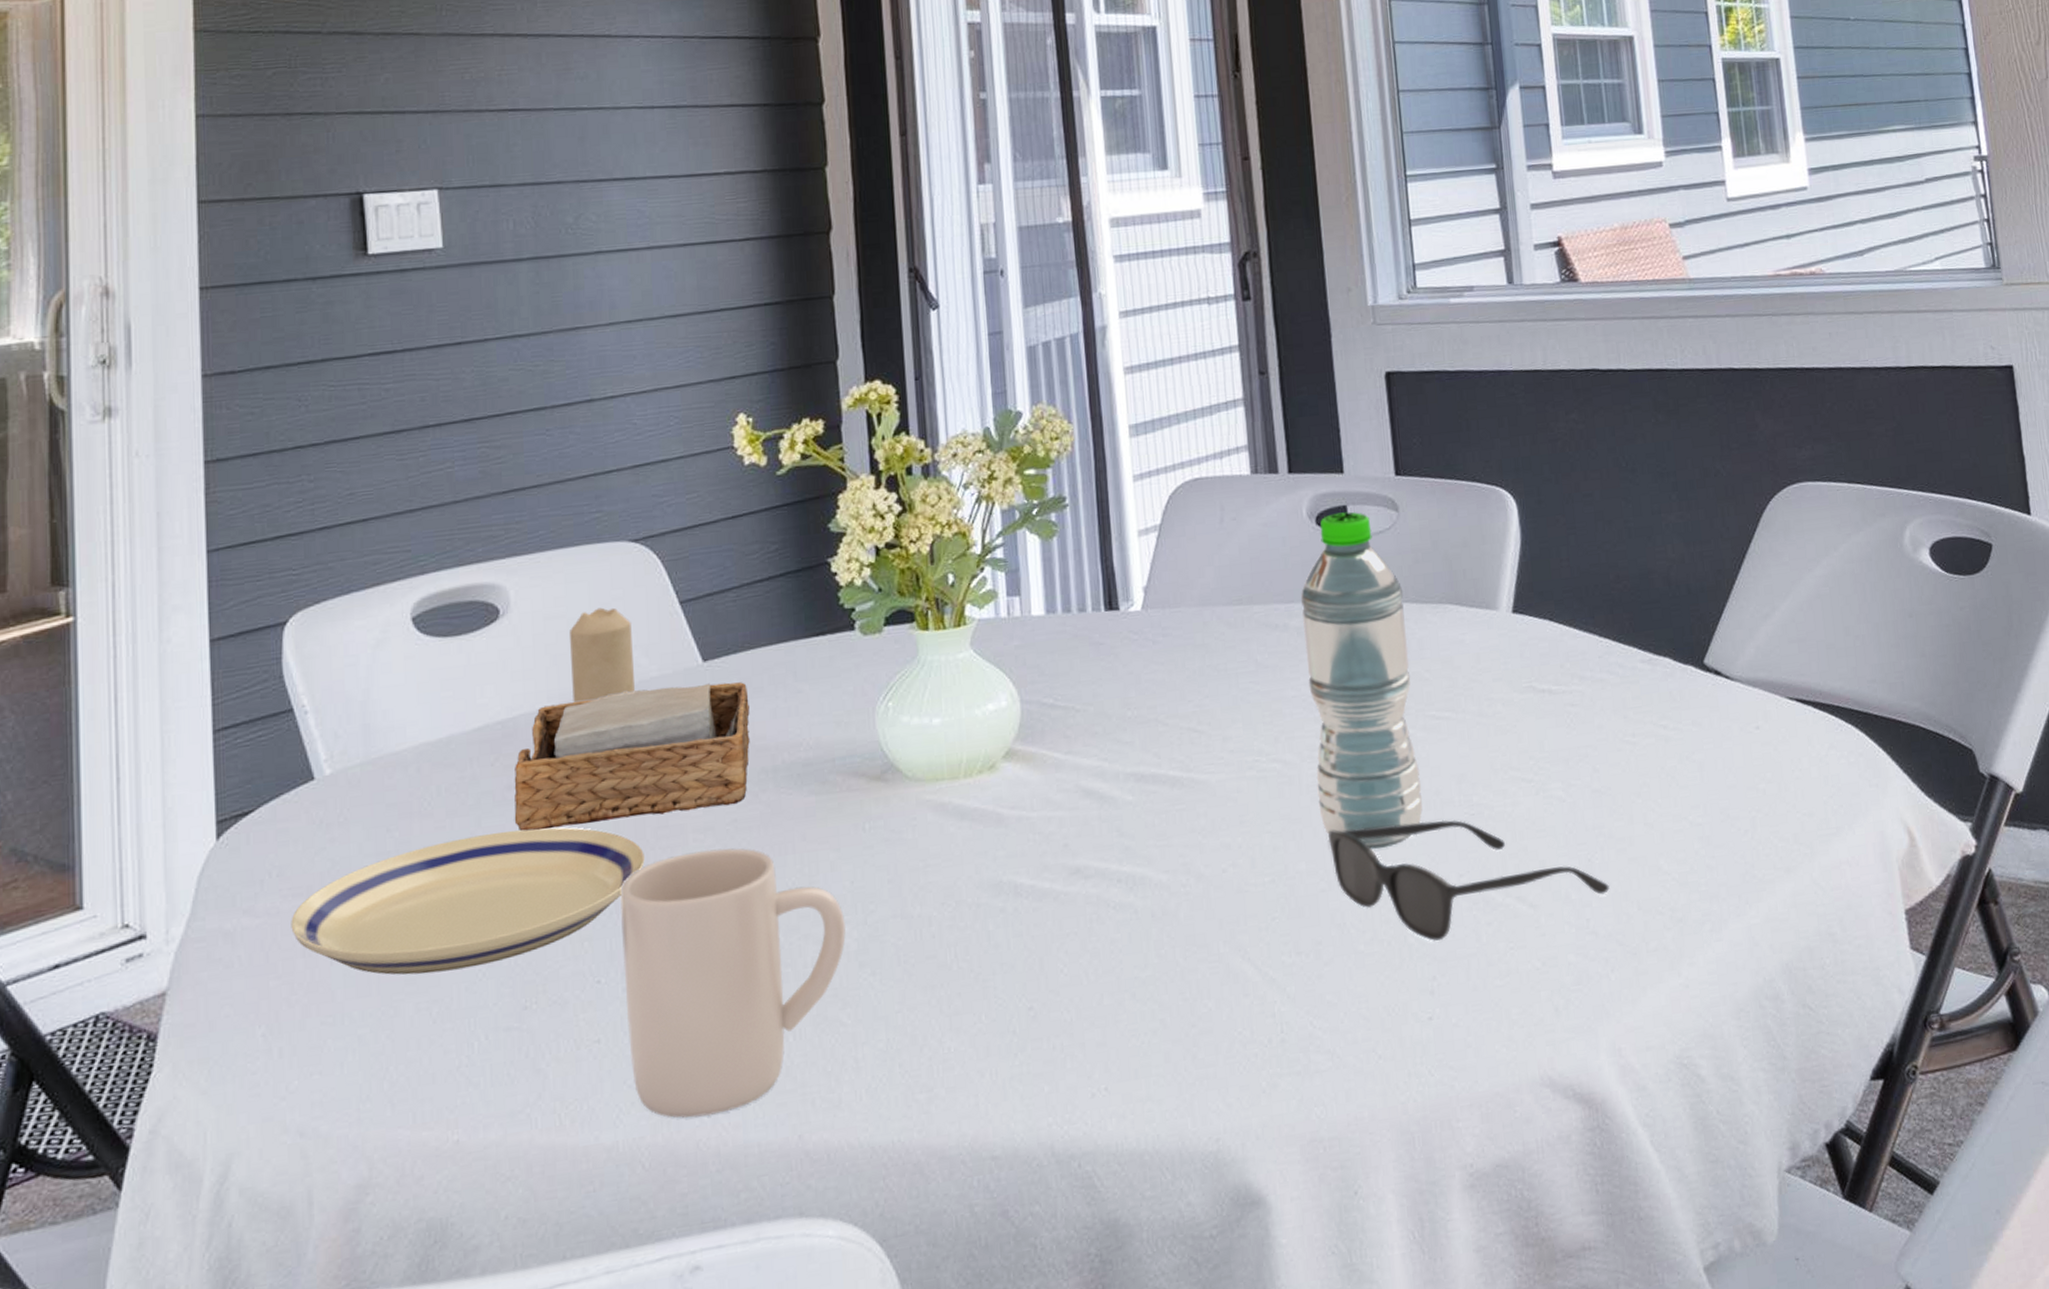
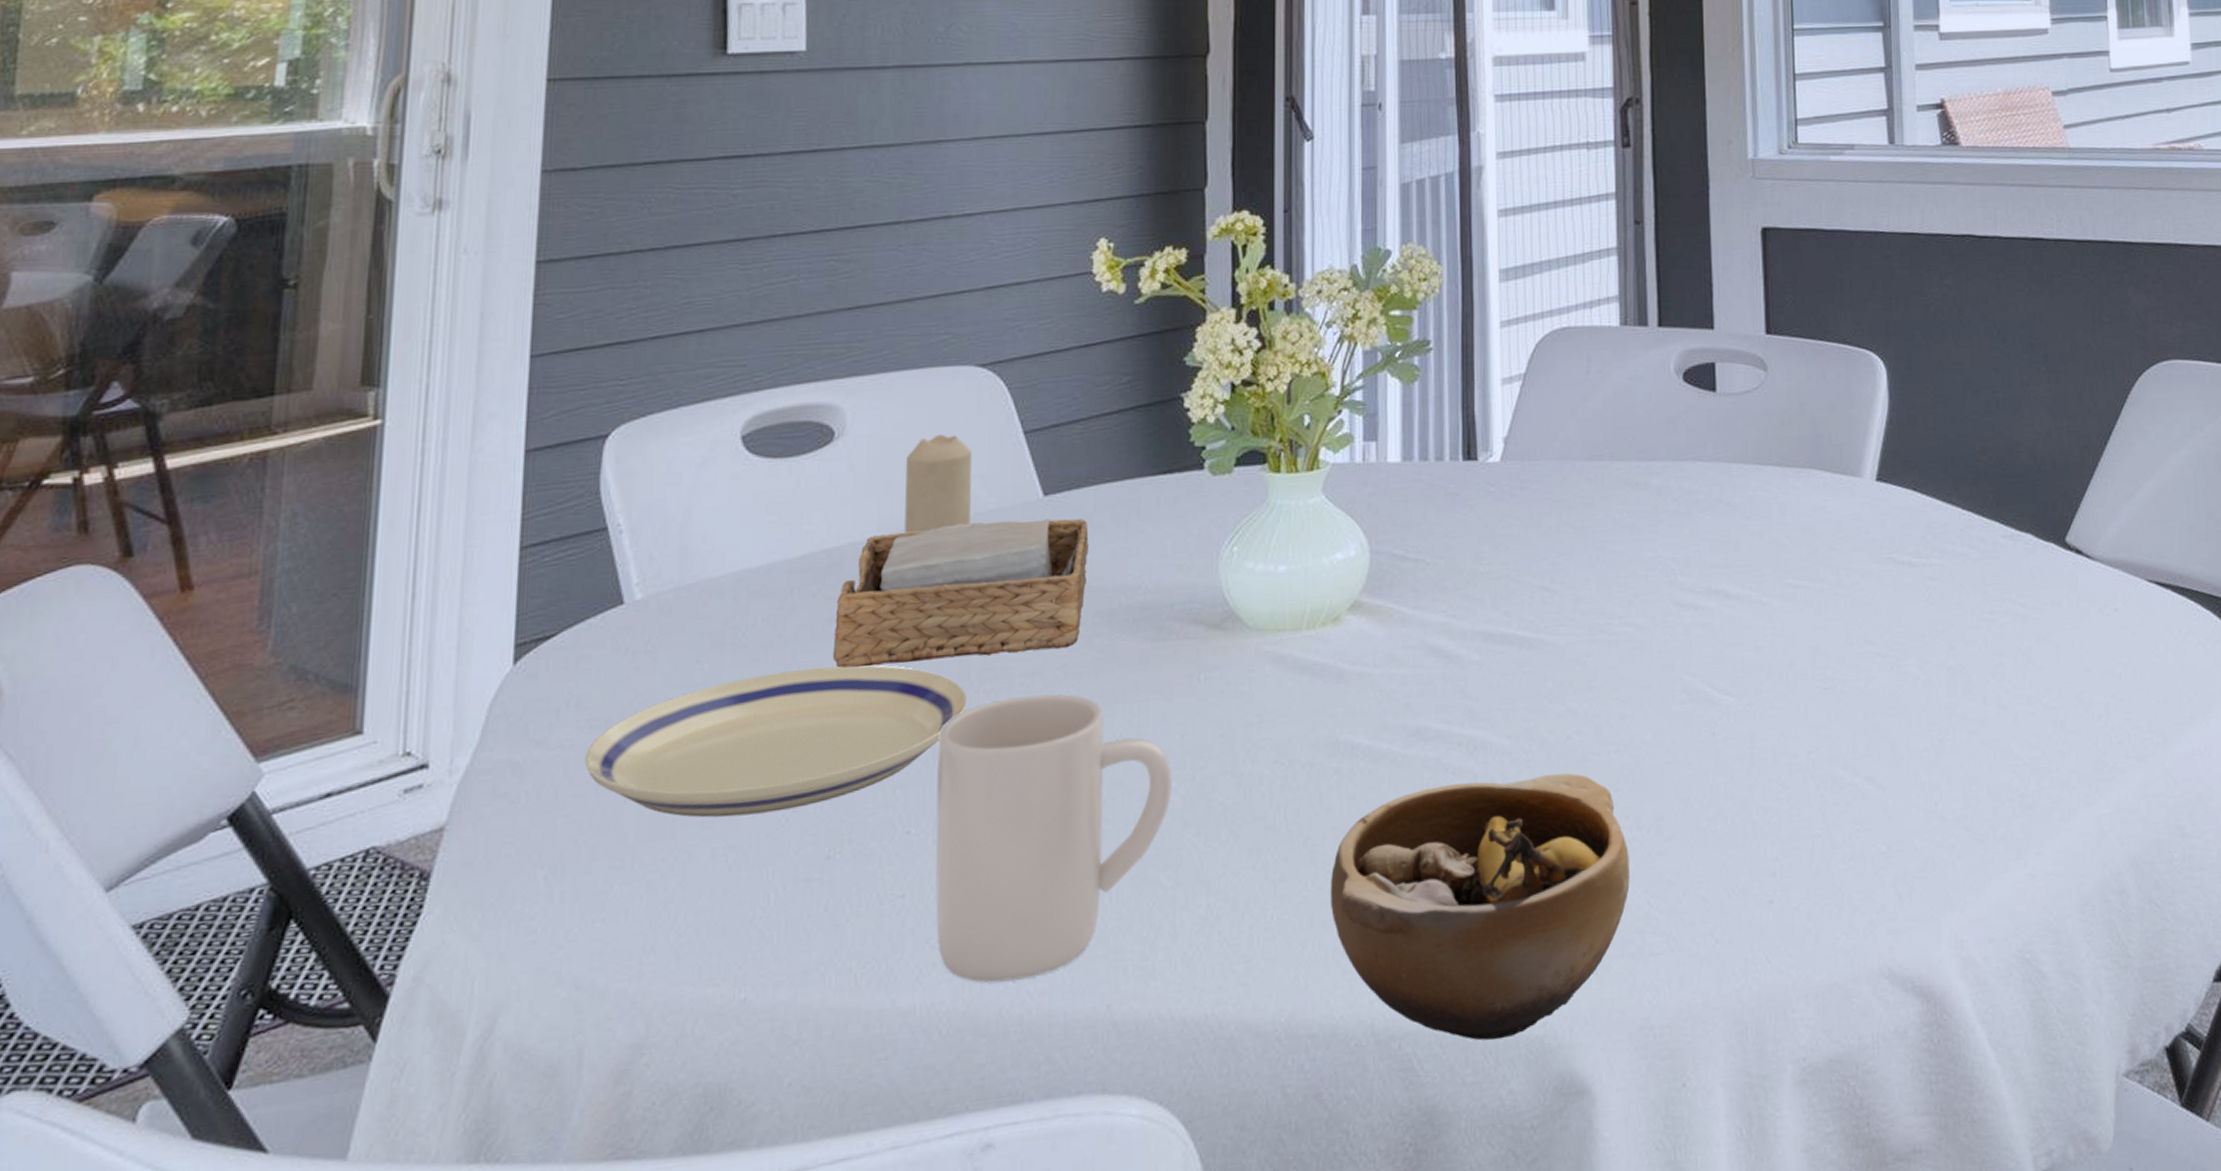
bowl: none [1003,904,1292,1158] -> present [1330,773,1630,1041]
water bottle: present [1300,512,1423,849] -> none [1663,369,1775,721]
sunglasses: present [1328,819,1610,941] -> none [1676,693,1960,820]

